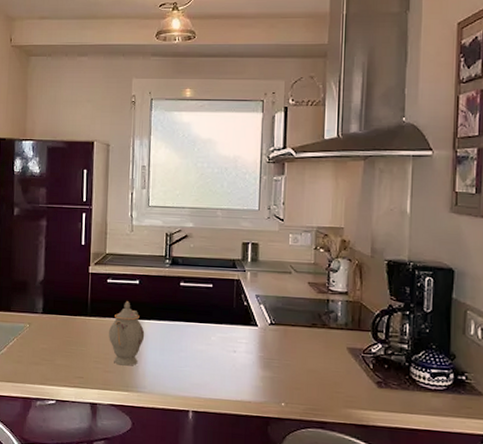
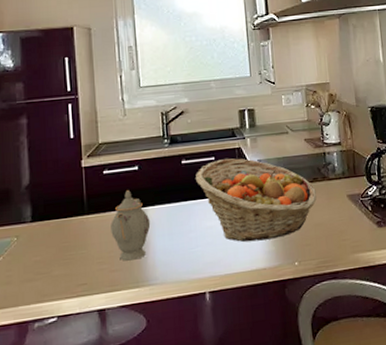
fruit basket: none [192,288,313,376] -> present [196,158,317,242]

